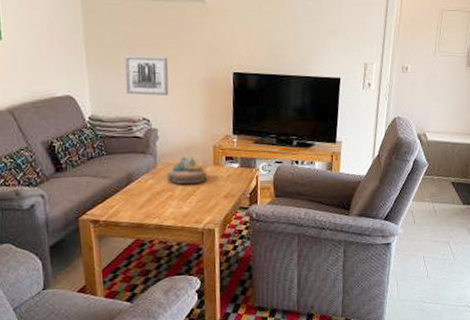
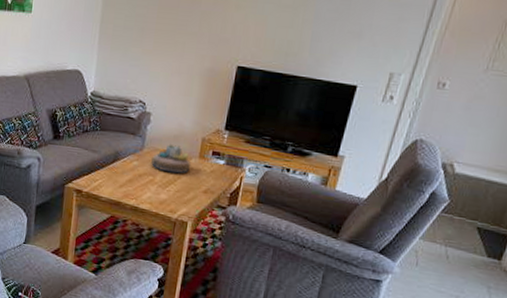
wall art: present [125,55,169,96] -> none [128,37,175,81]

